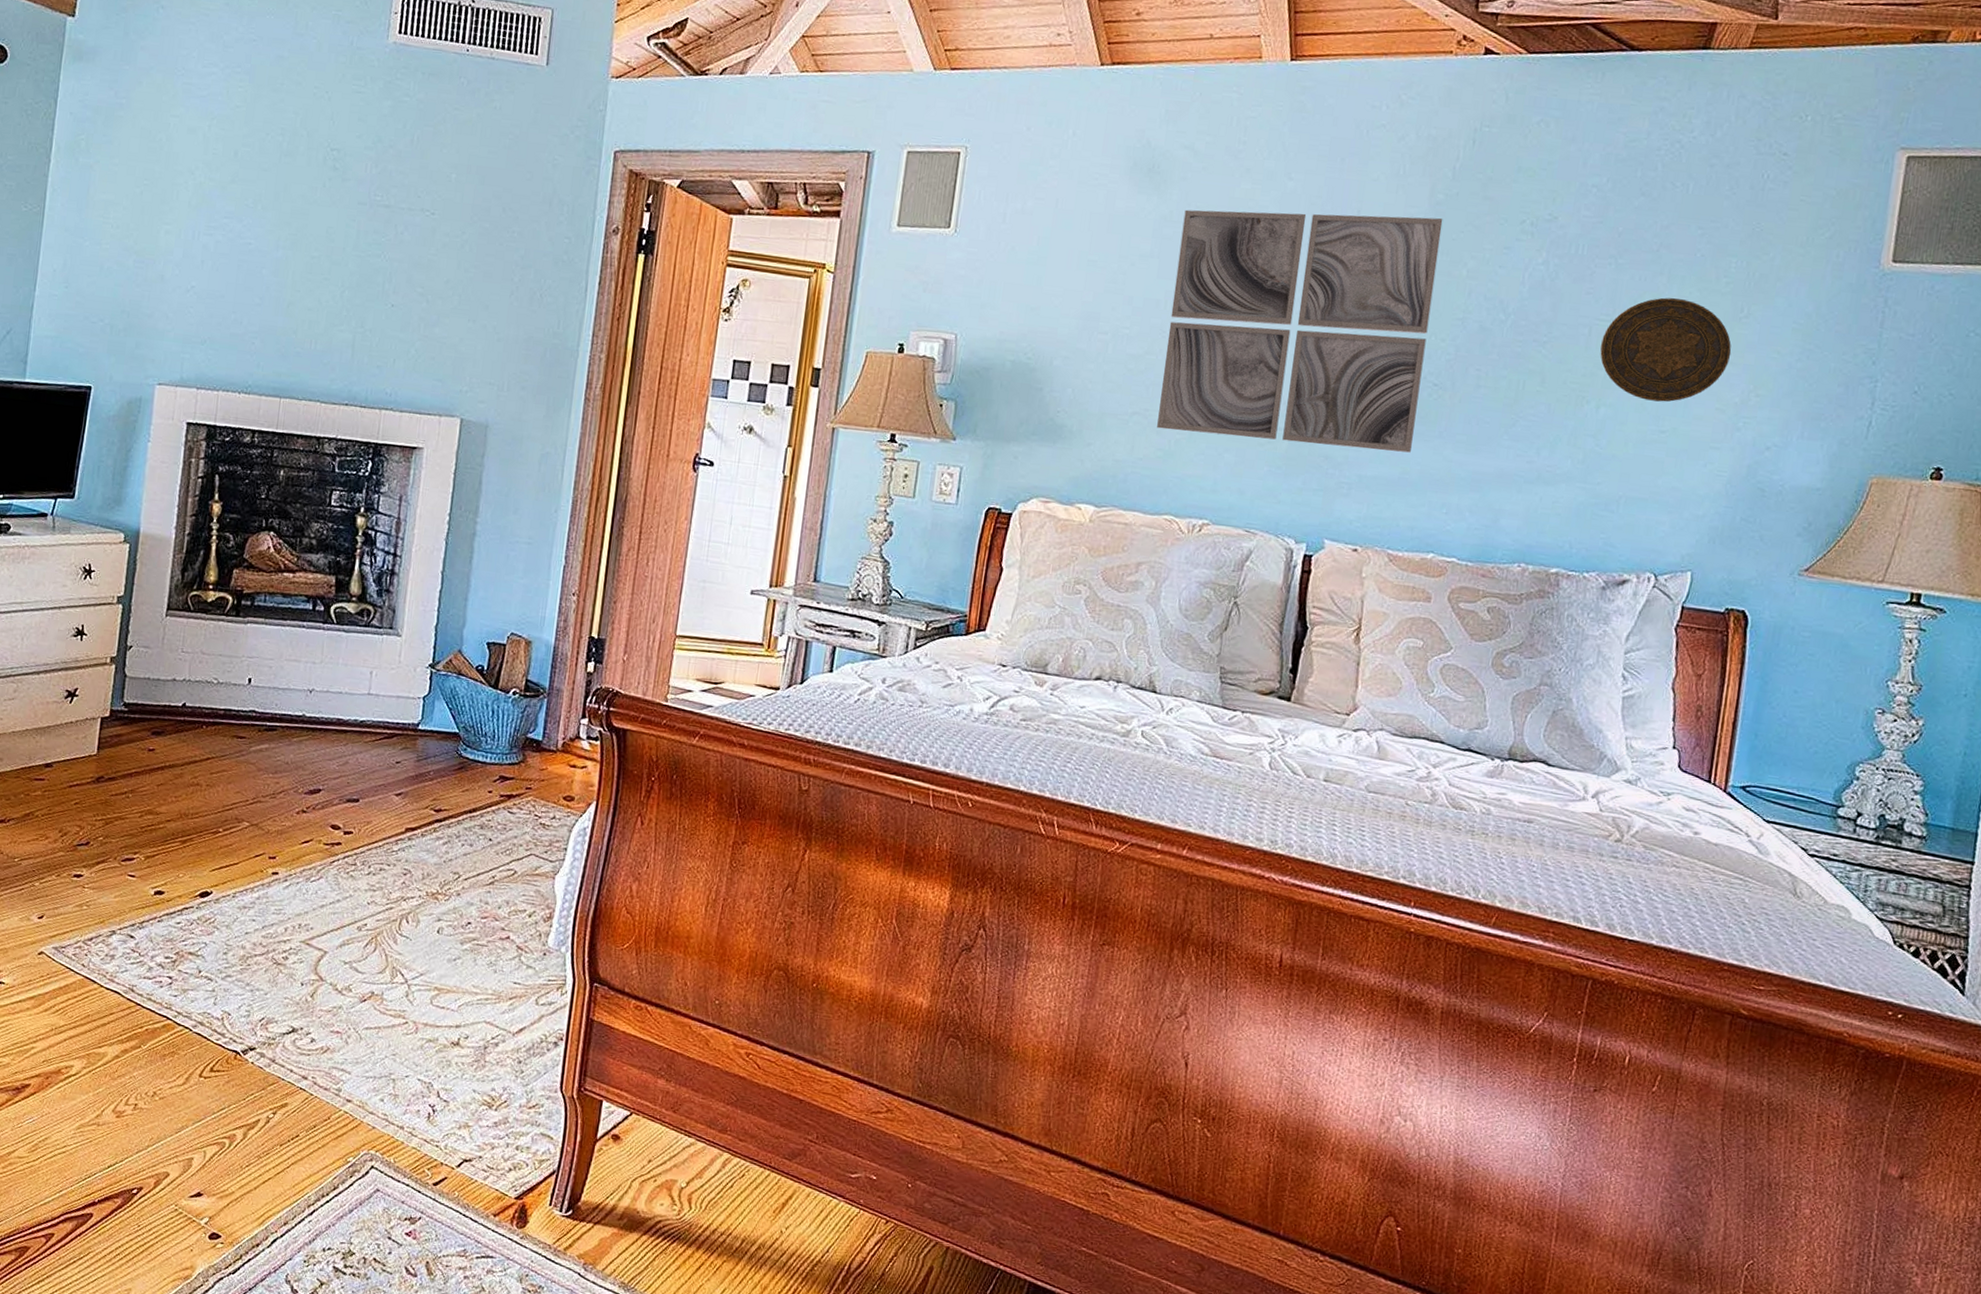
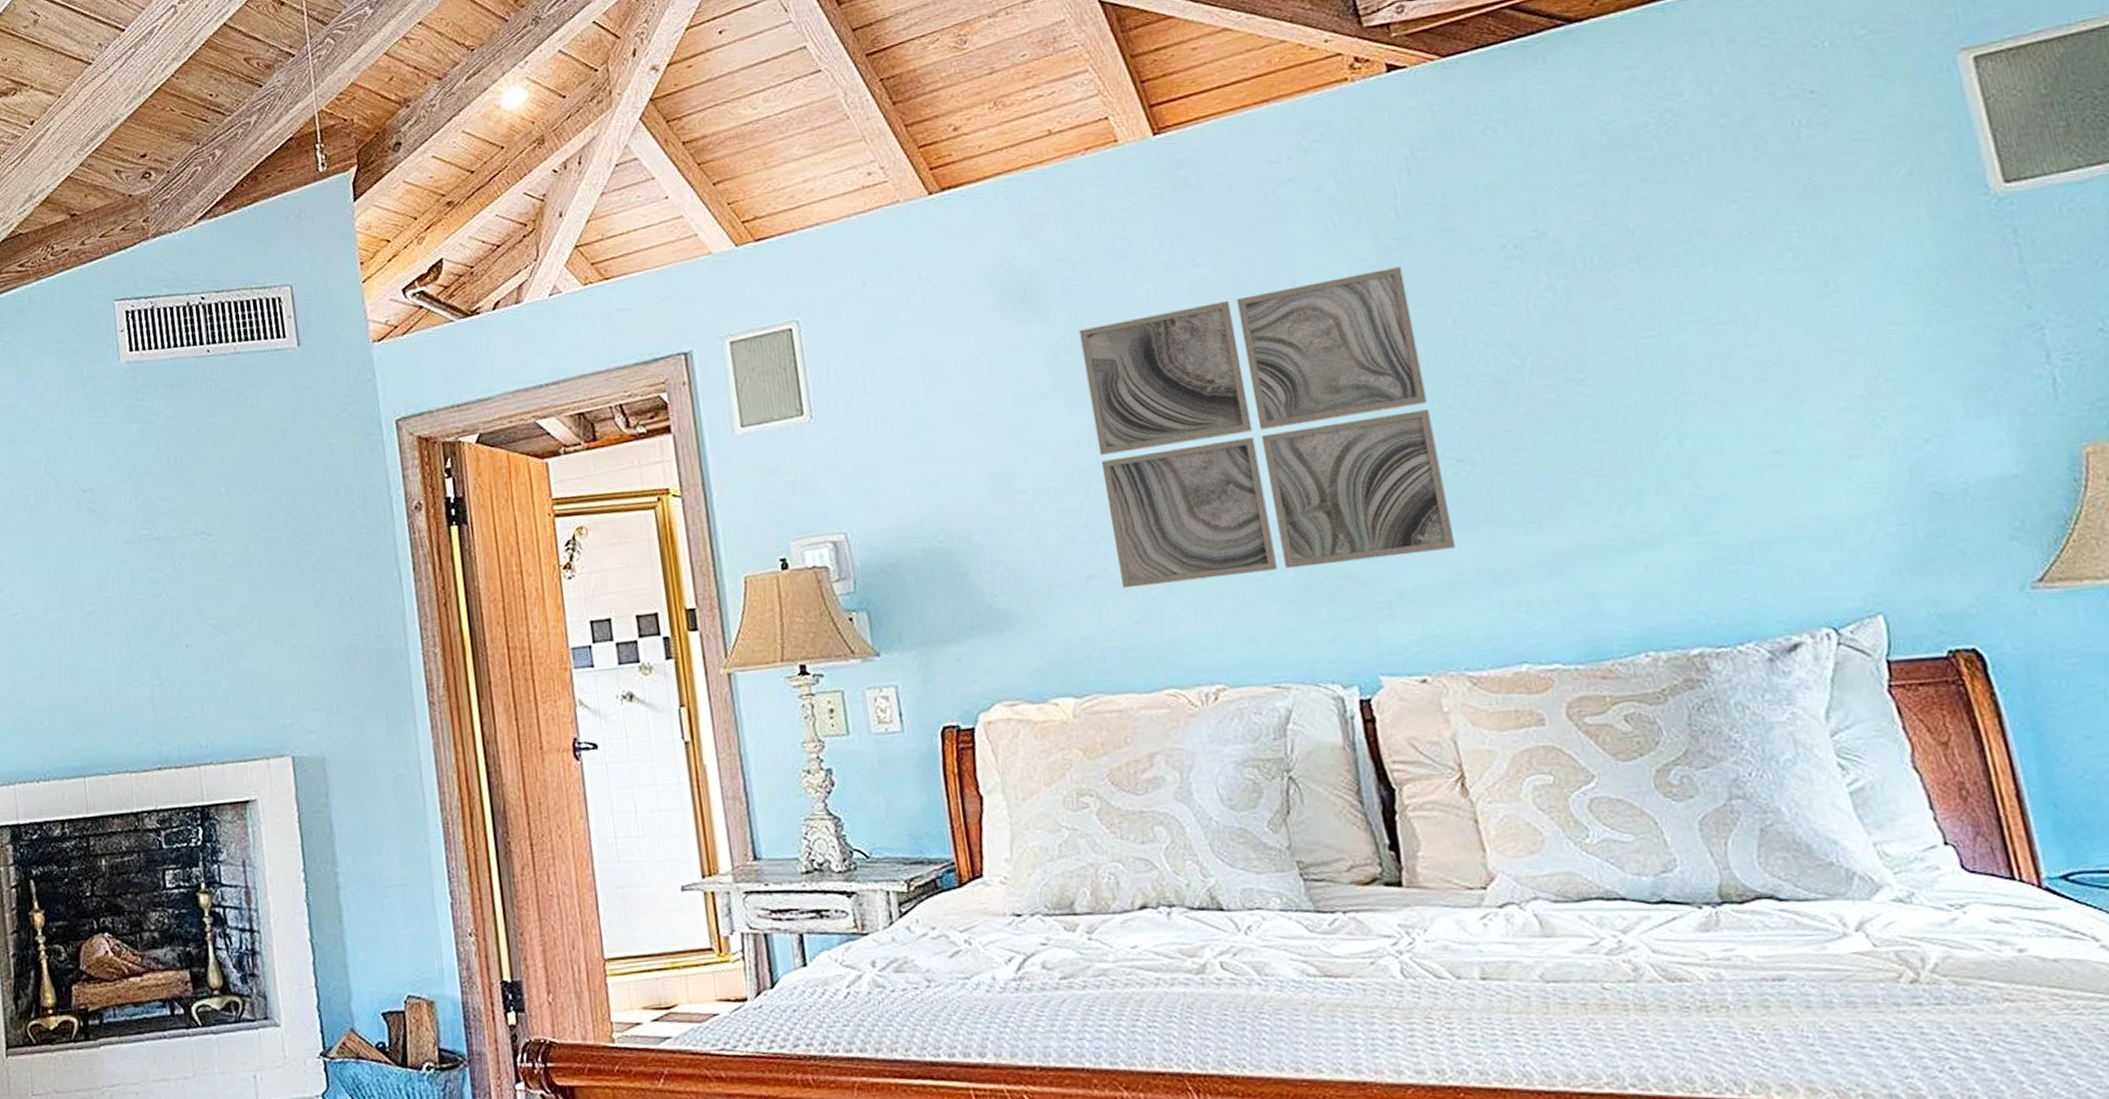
decorative plate: present [1600,297,1732,403] -> none [1655,288,1834,419]

